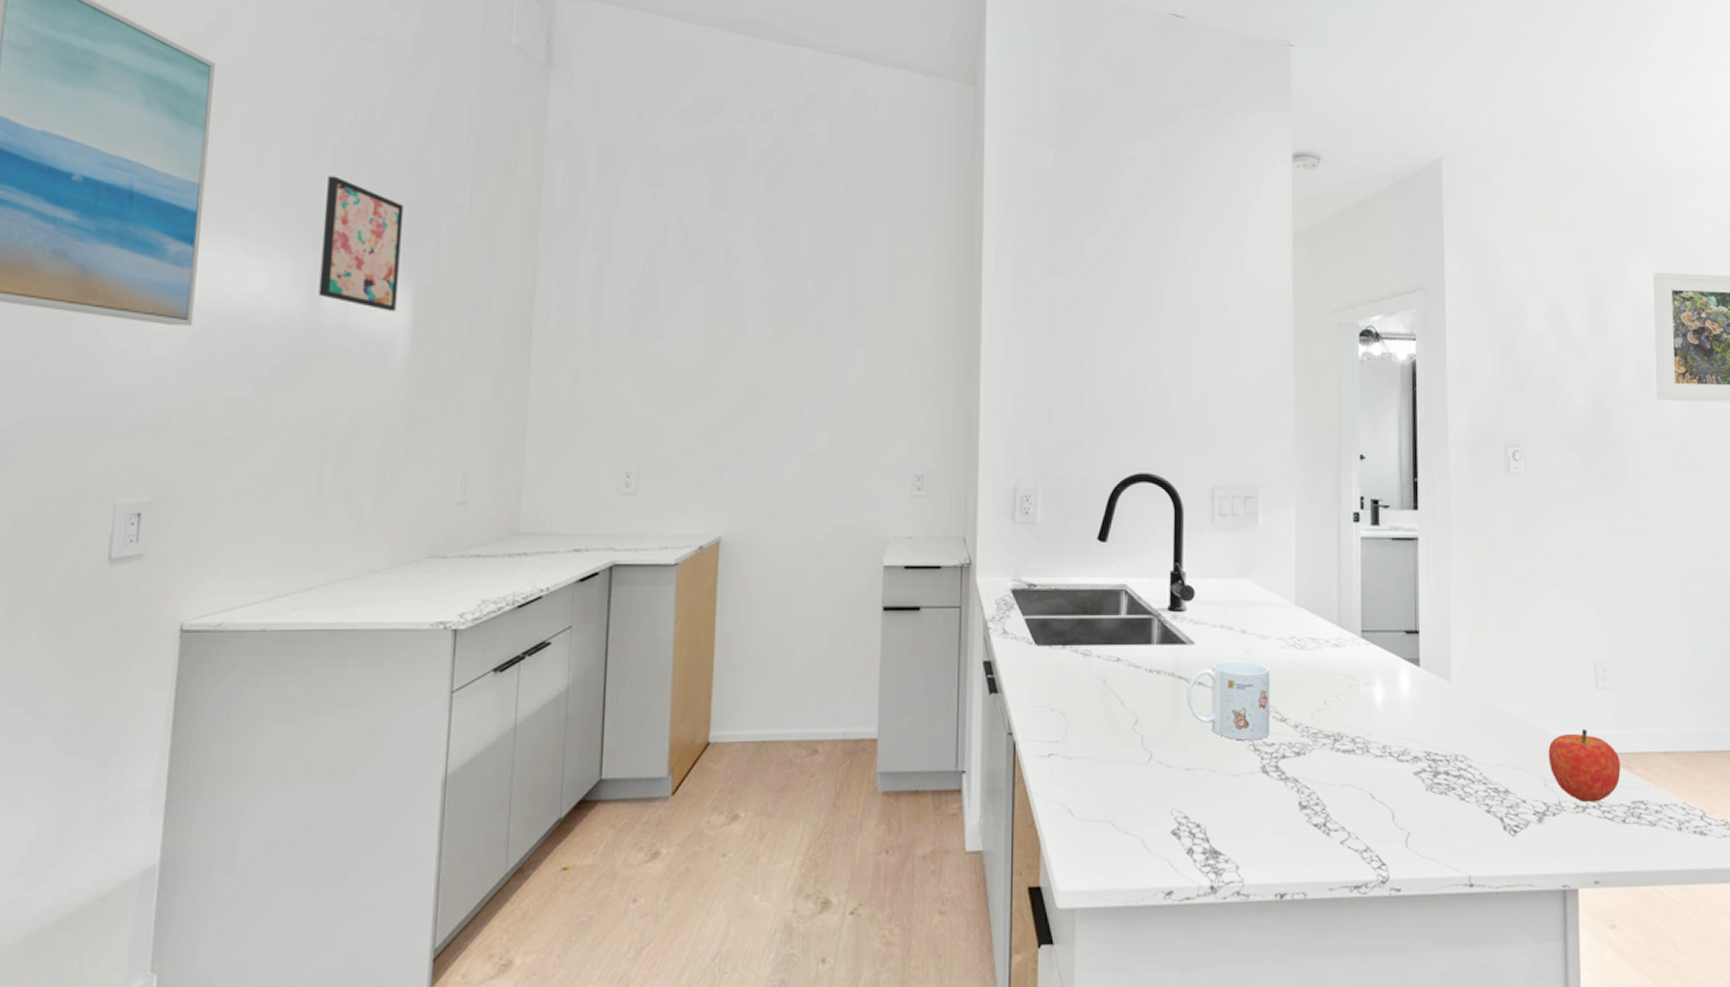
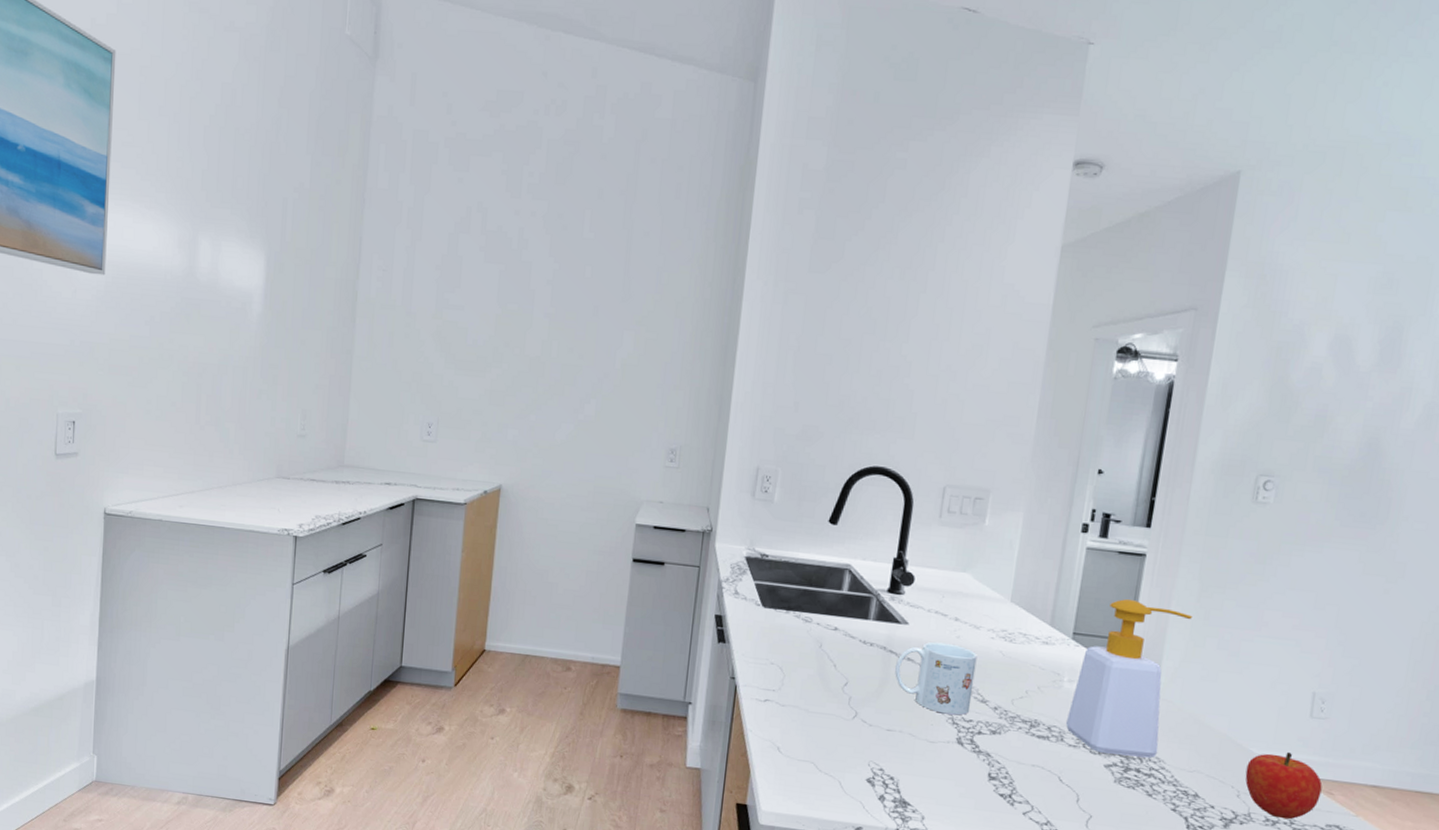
wall art: present [319,176,404,311] -> none [195,153,259,272]
soap bottle: none [1368,588,1471,759] -> present [1065,599,1192,758]

